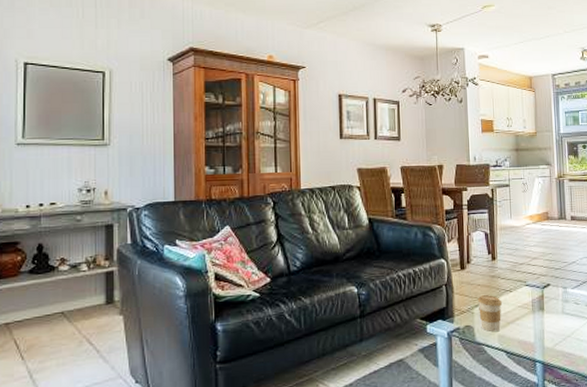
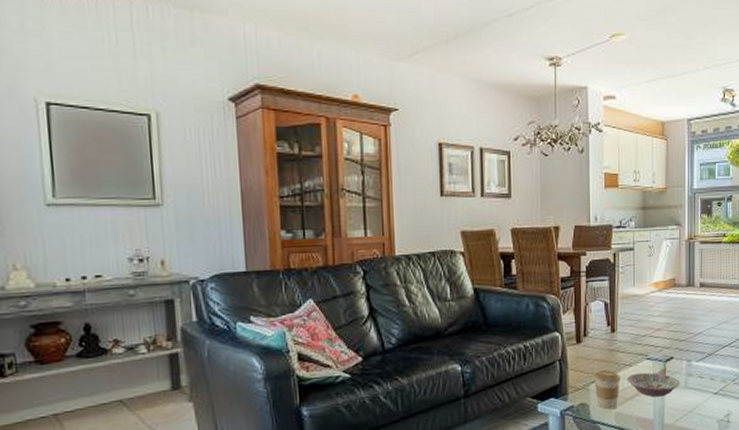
bowl: none [508,298,558,322] -> present [627,372,680,397]

